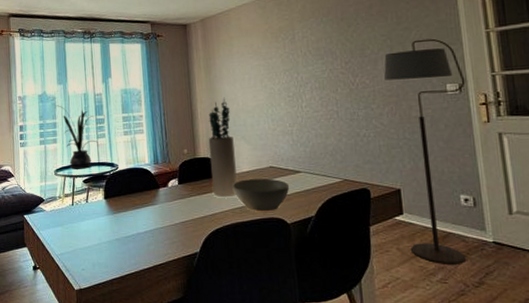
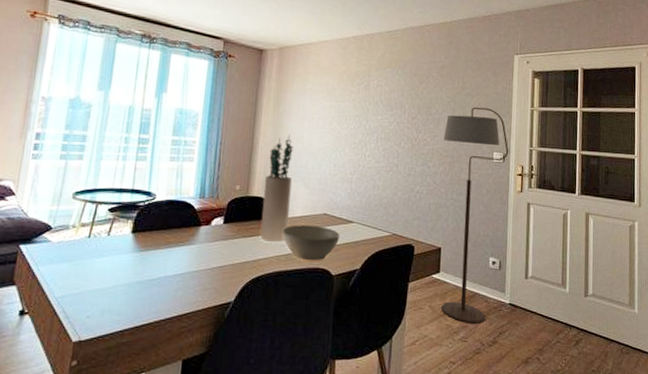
house plant: present [56,105,98,170] -> none [91,114,137,195]

